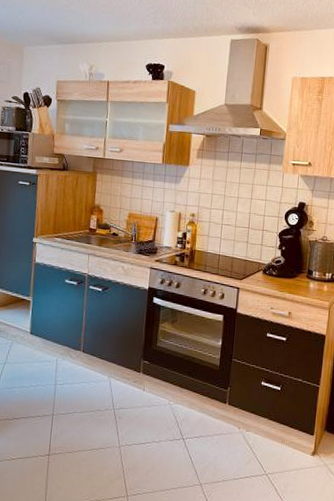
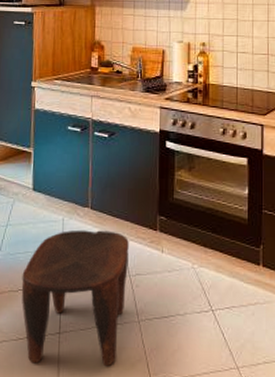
stool: none [16,369,115,483] -> present [21,230,129,367]

